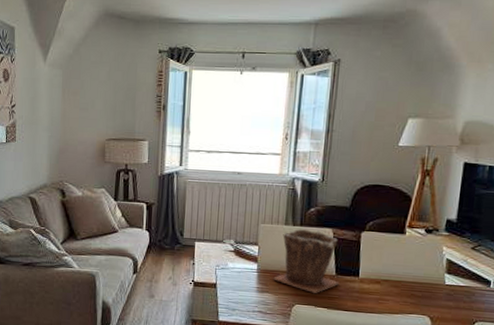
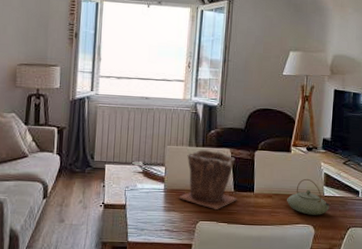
teapot: none [398,264,452,306] -> present [287,178,330,215]

